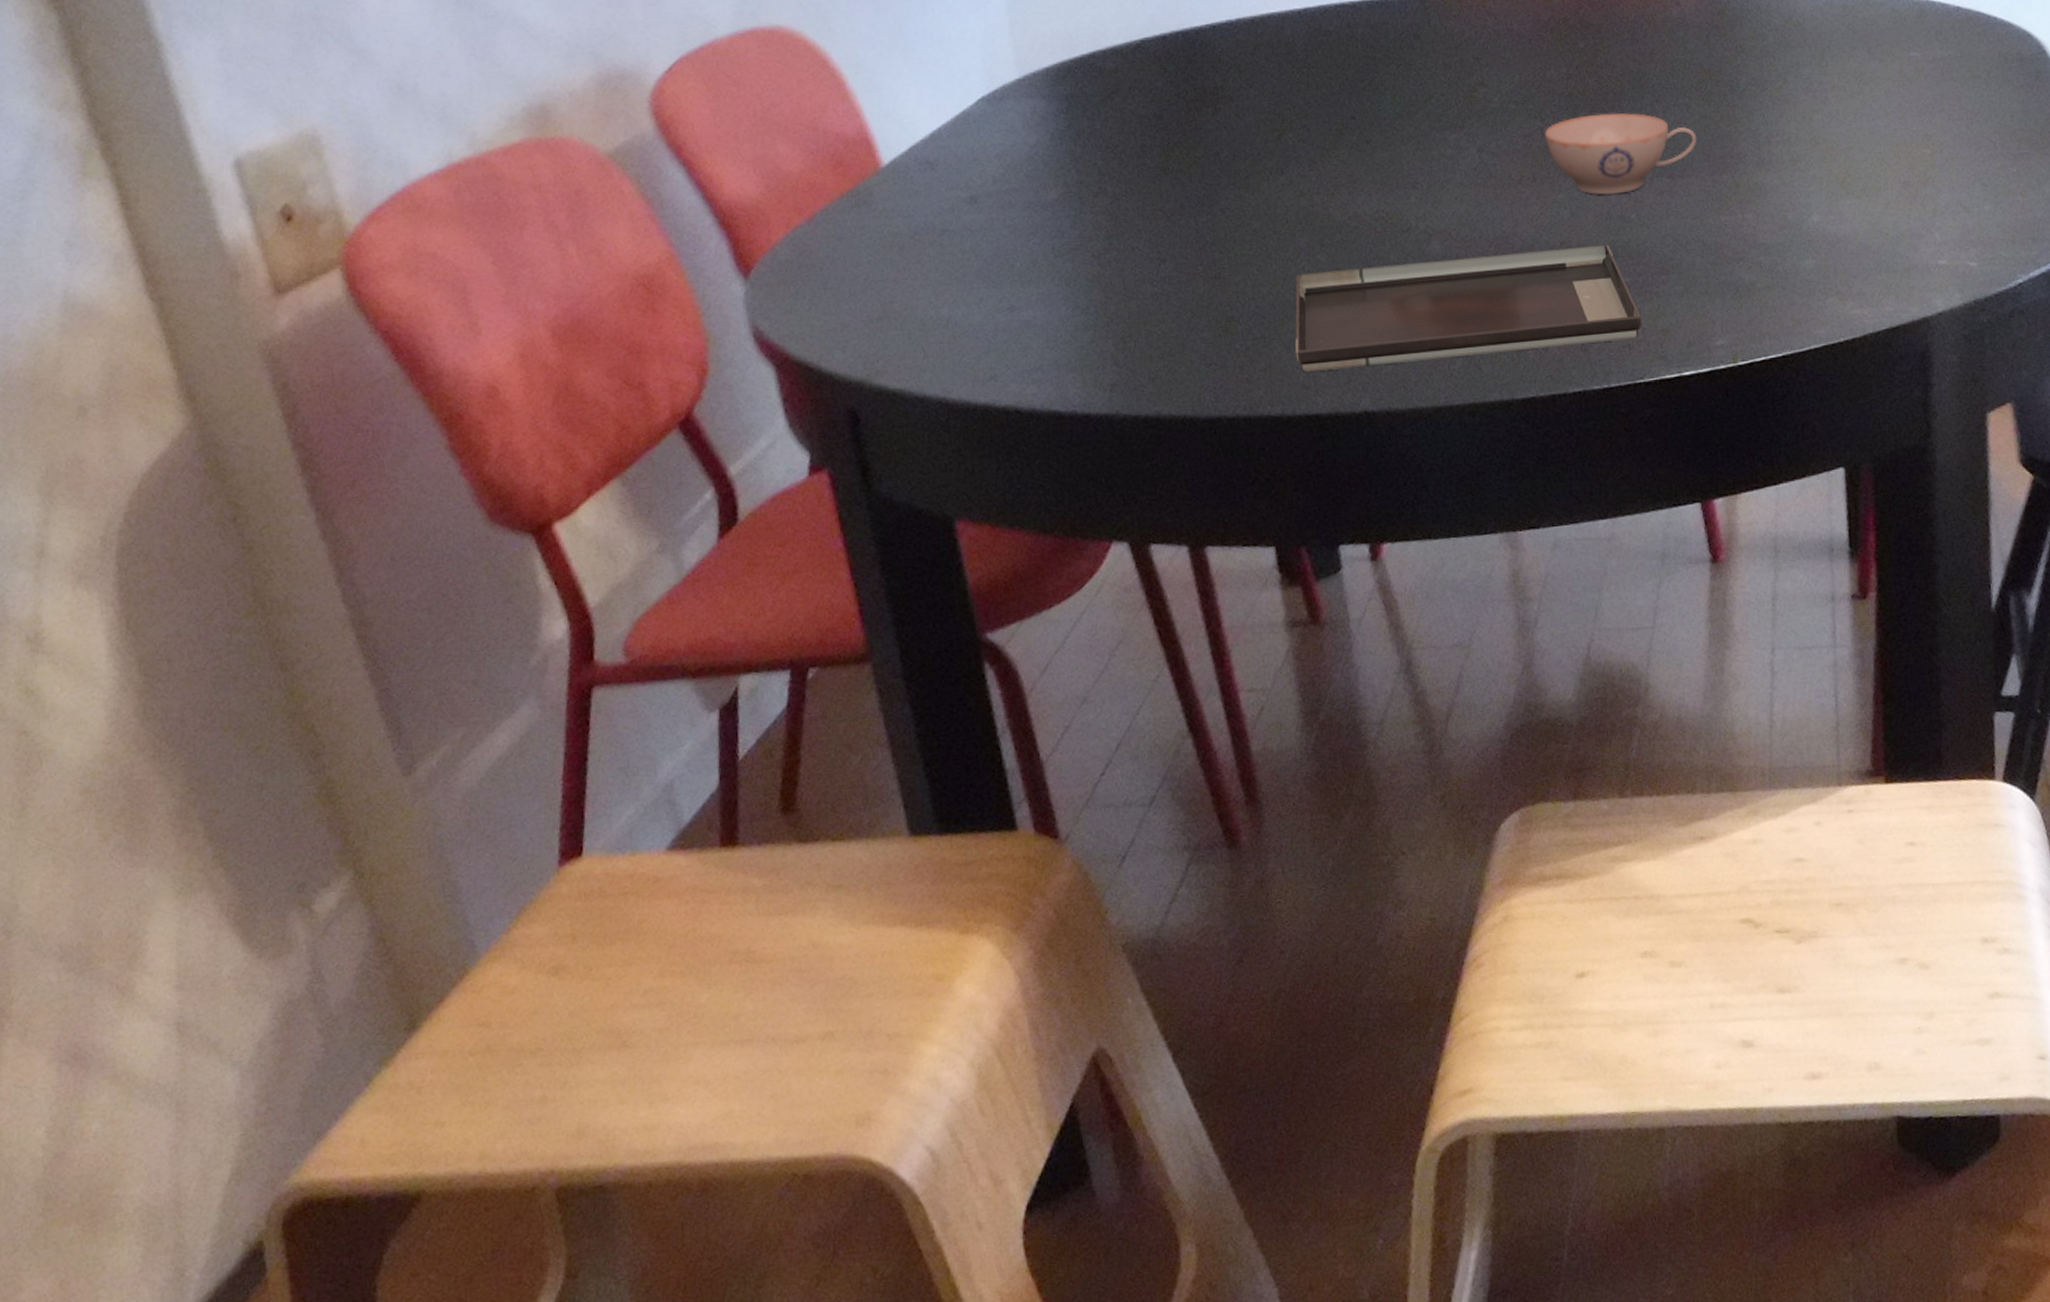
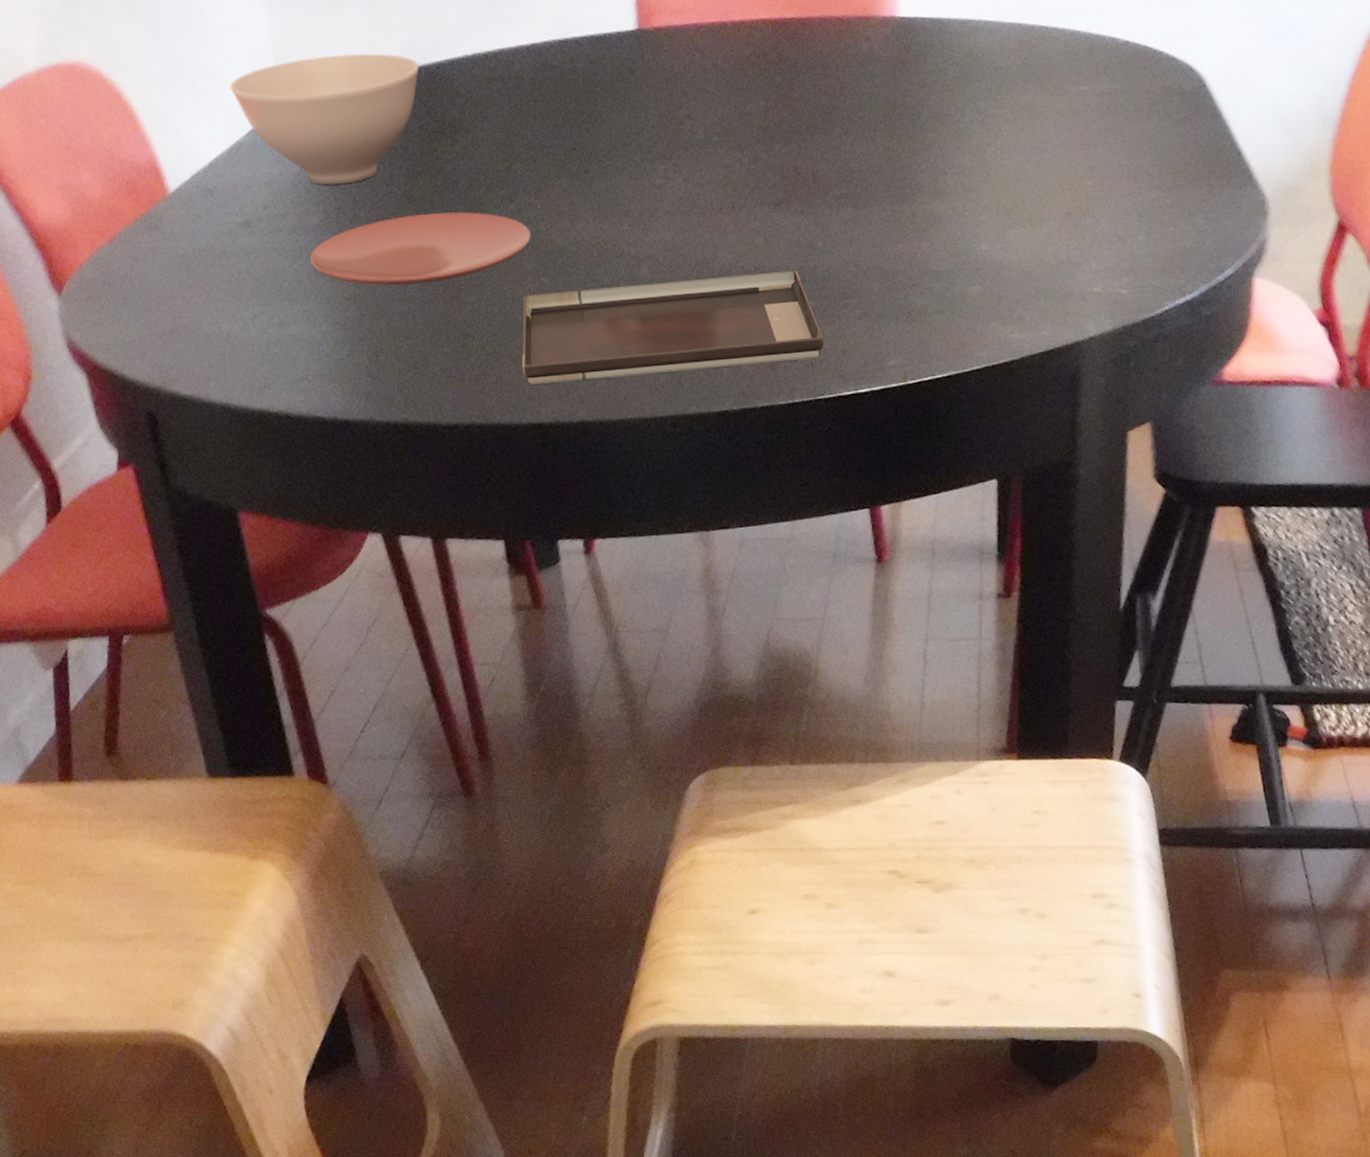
bowl: none [956,18,1176,157] -> present [229,53,419,185]
plate: none [1046,184,1305,266] -> present [309,211,531,286]
teacup: present [1545,113,1697,195] -> none [743,145,880,223]

